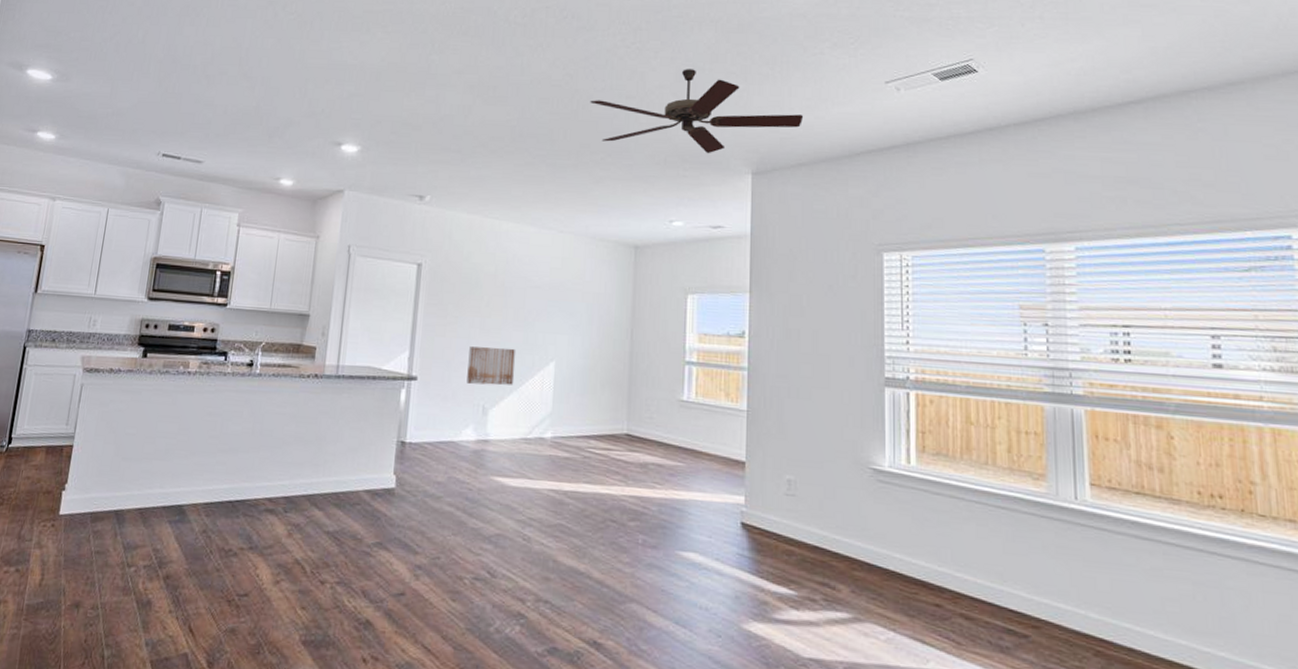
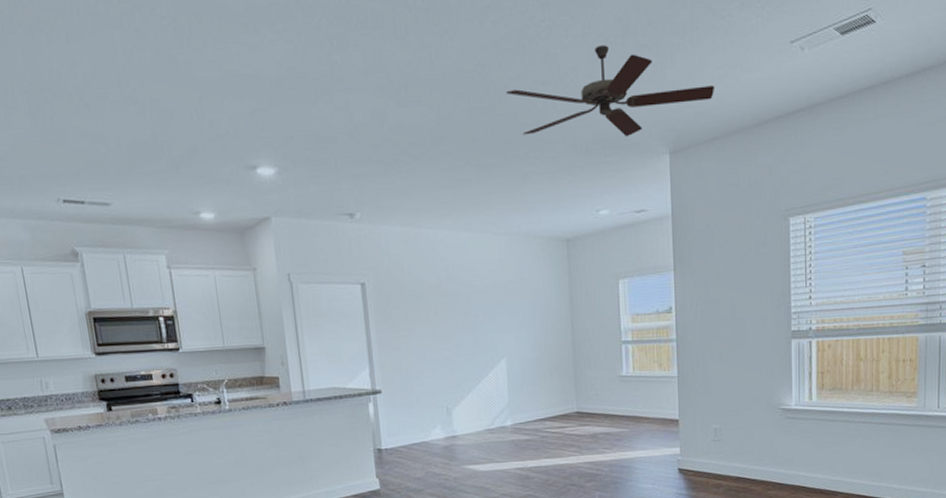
wall art: present [467,346,517,386] -> none [425,351,472,390]

